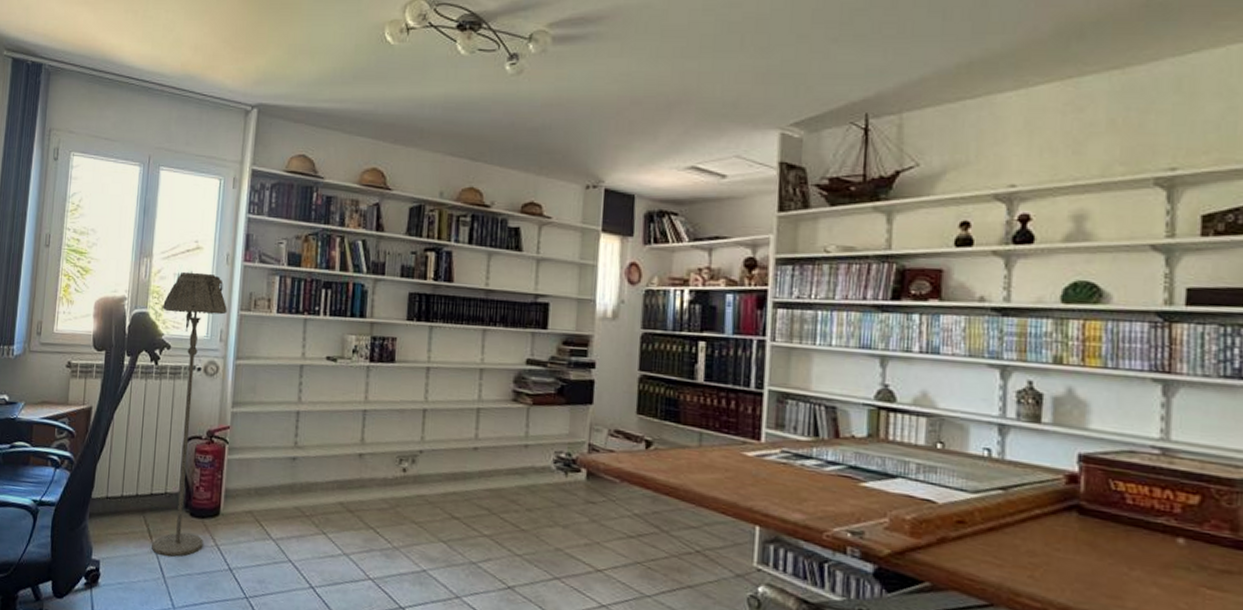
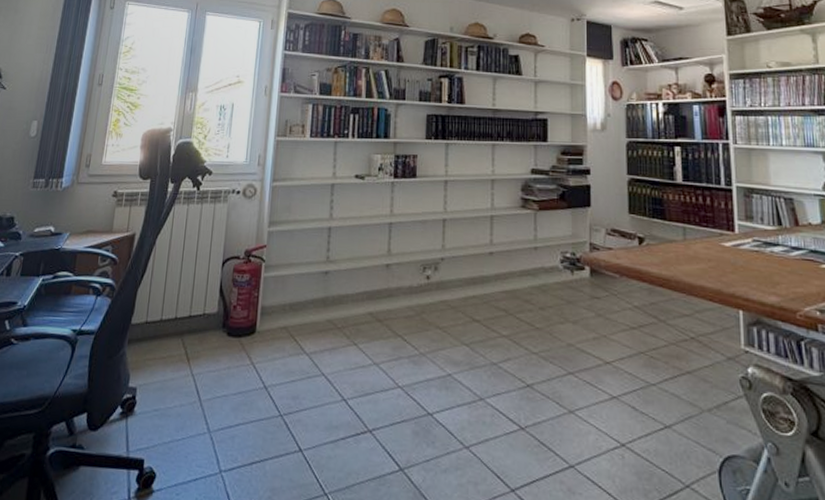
floor lamp: present [152,272,227,557] -> none [189,103,265,378]

